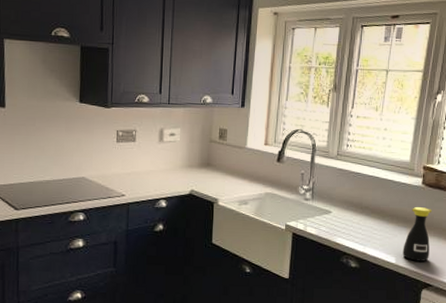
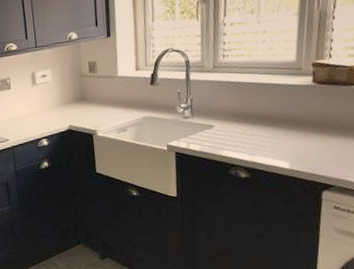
bottle: present [402,207,432,262] -> none [296,106,328,164]

